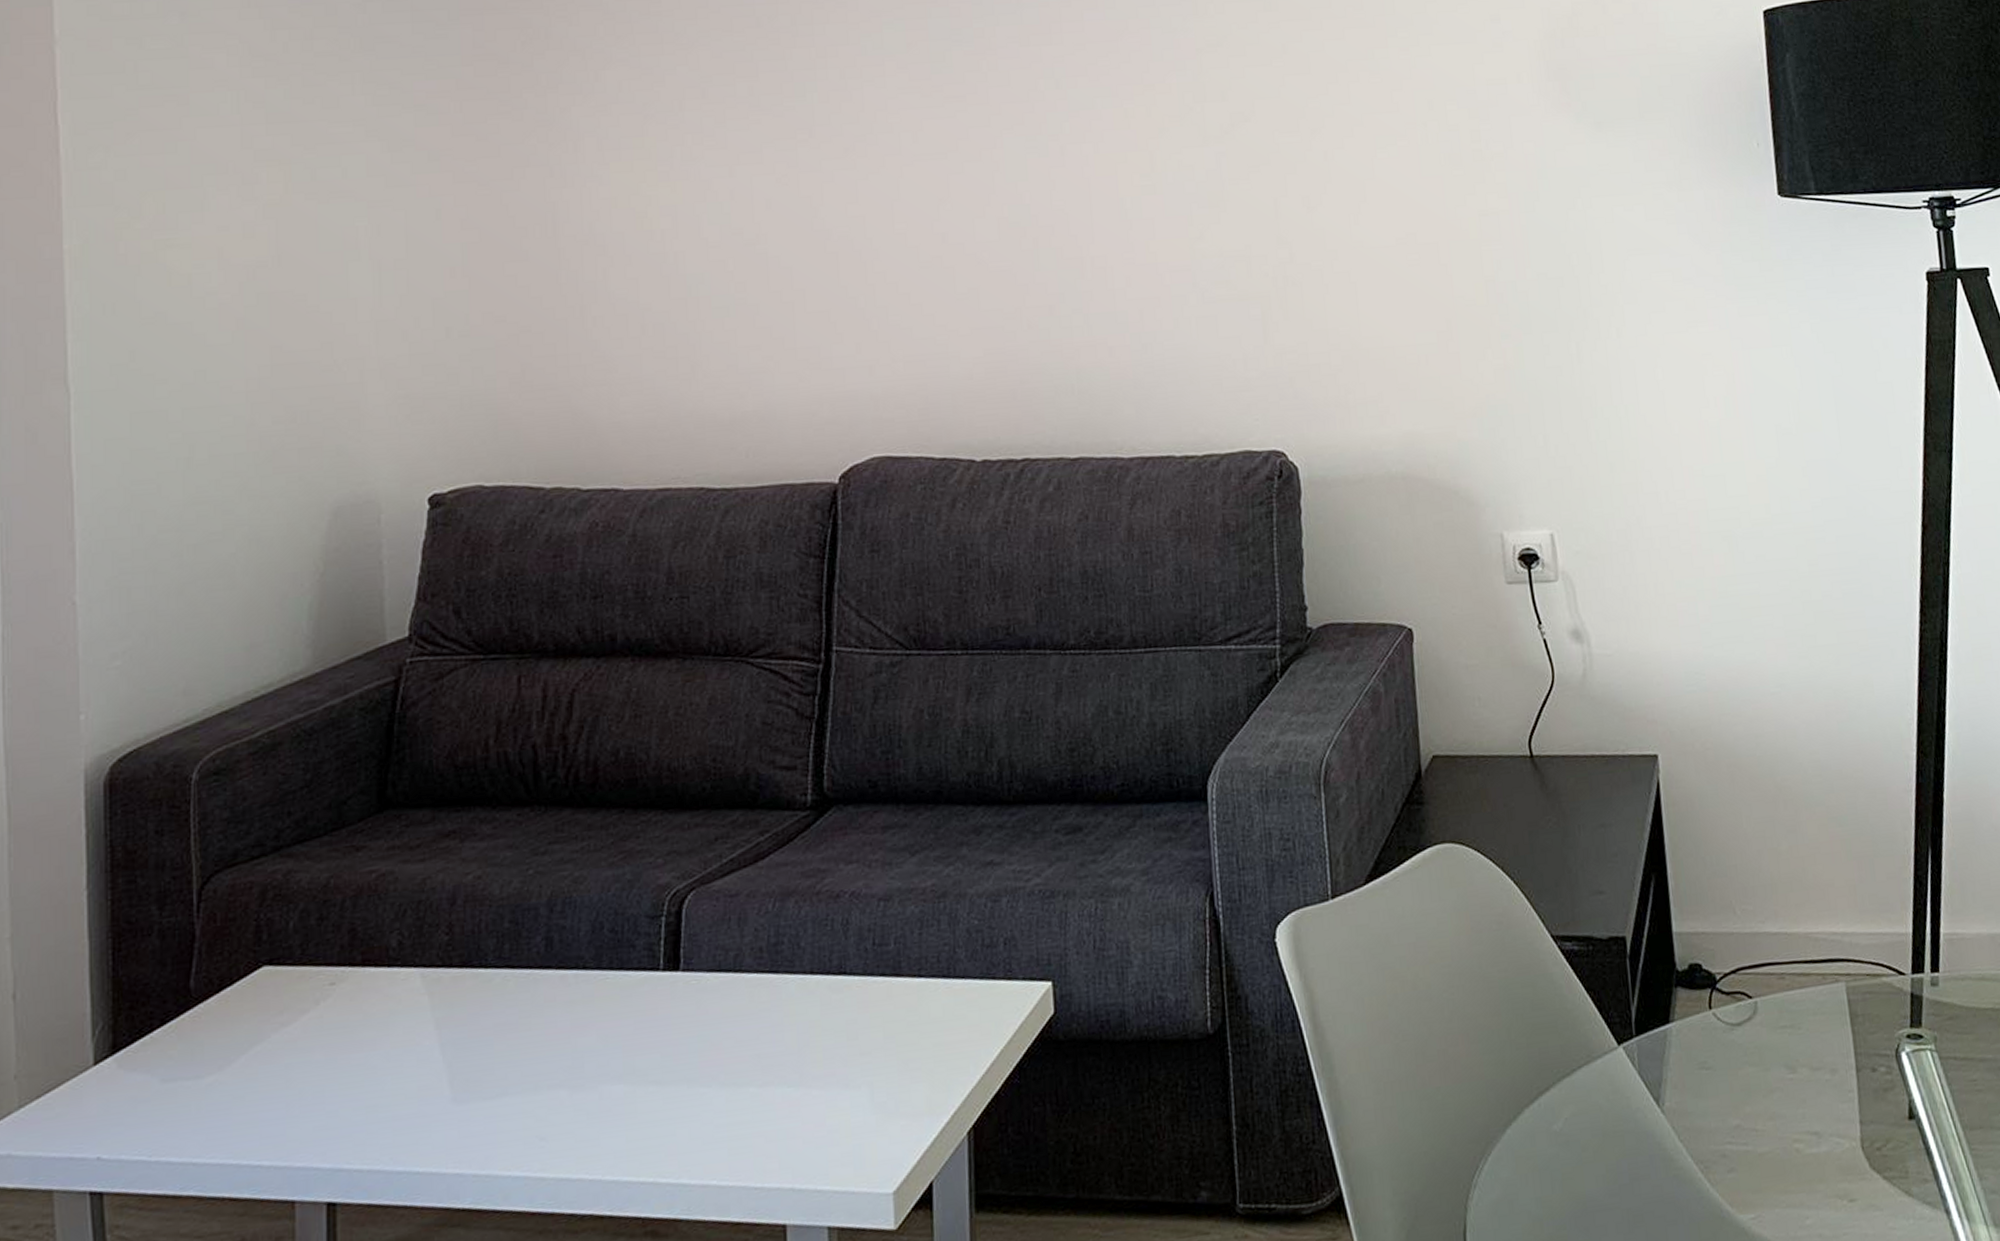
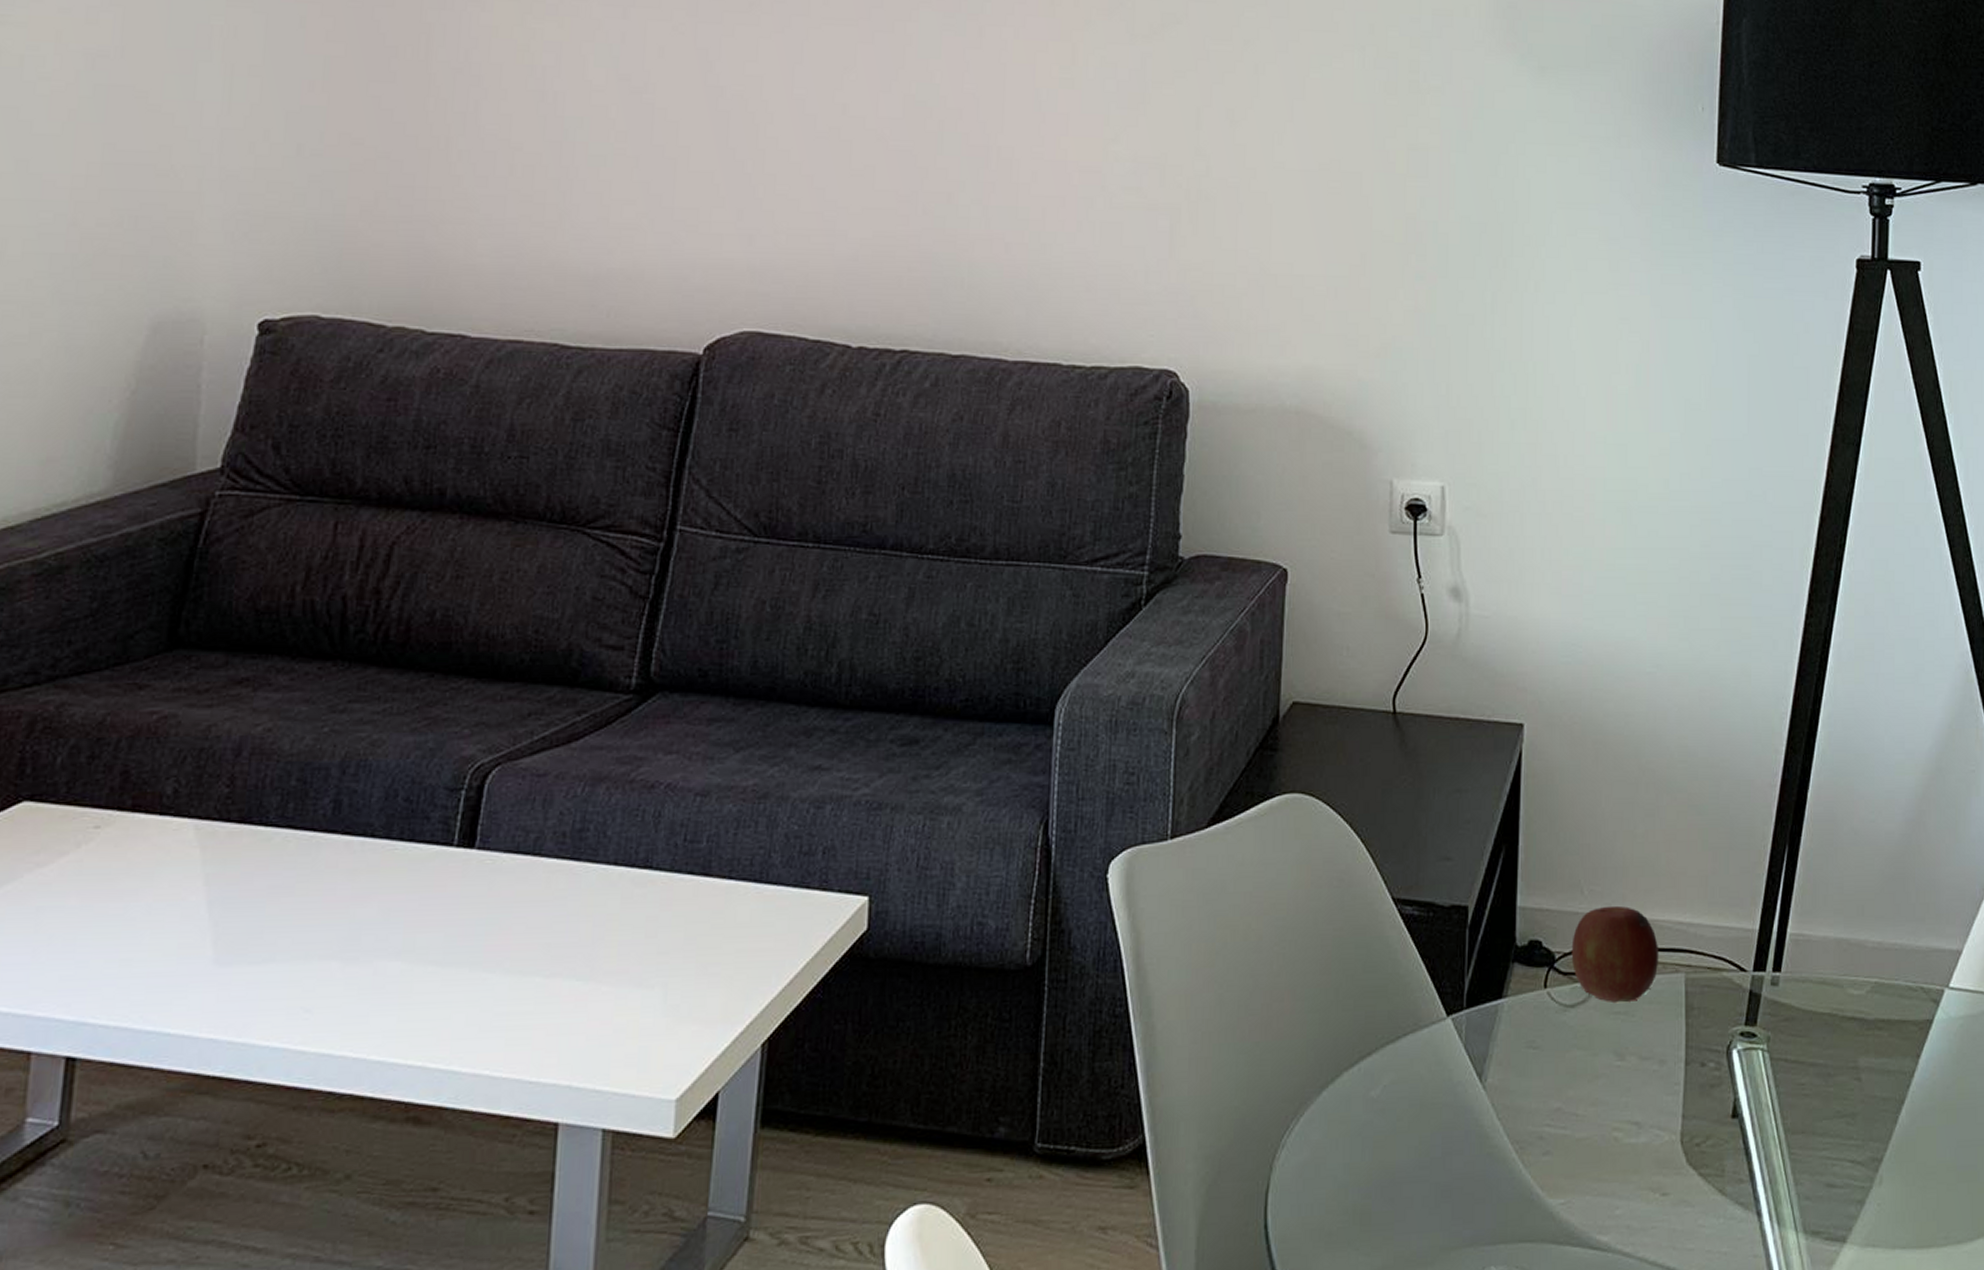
fruit: none [1730,922,1819,1017] -> present [1571,905,1659,1002]

